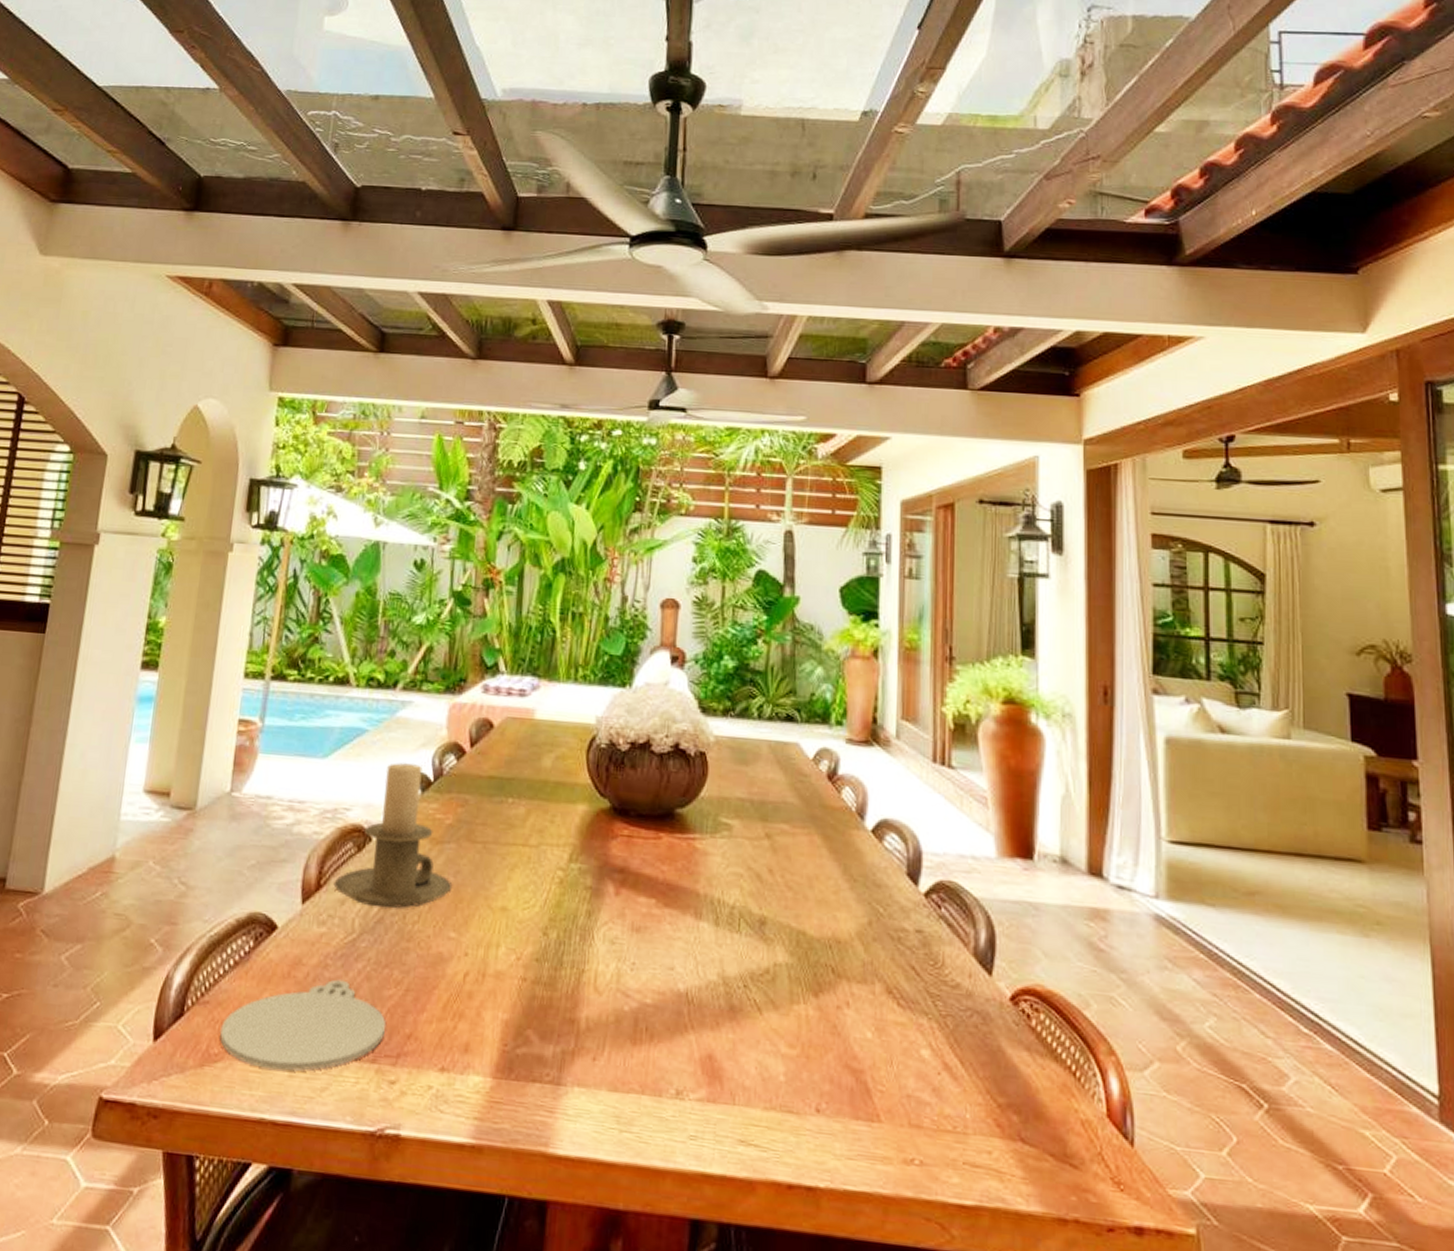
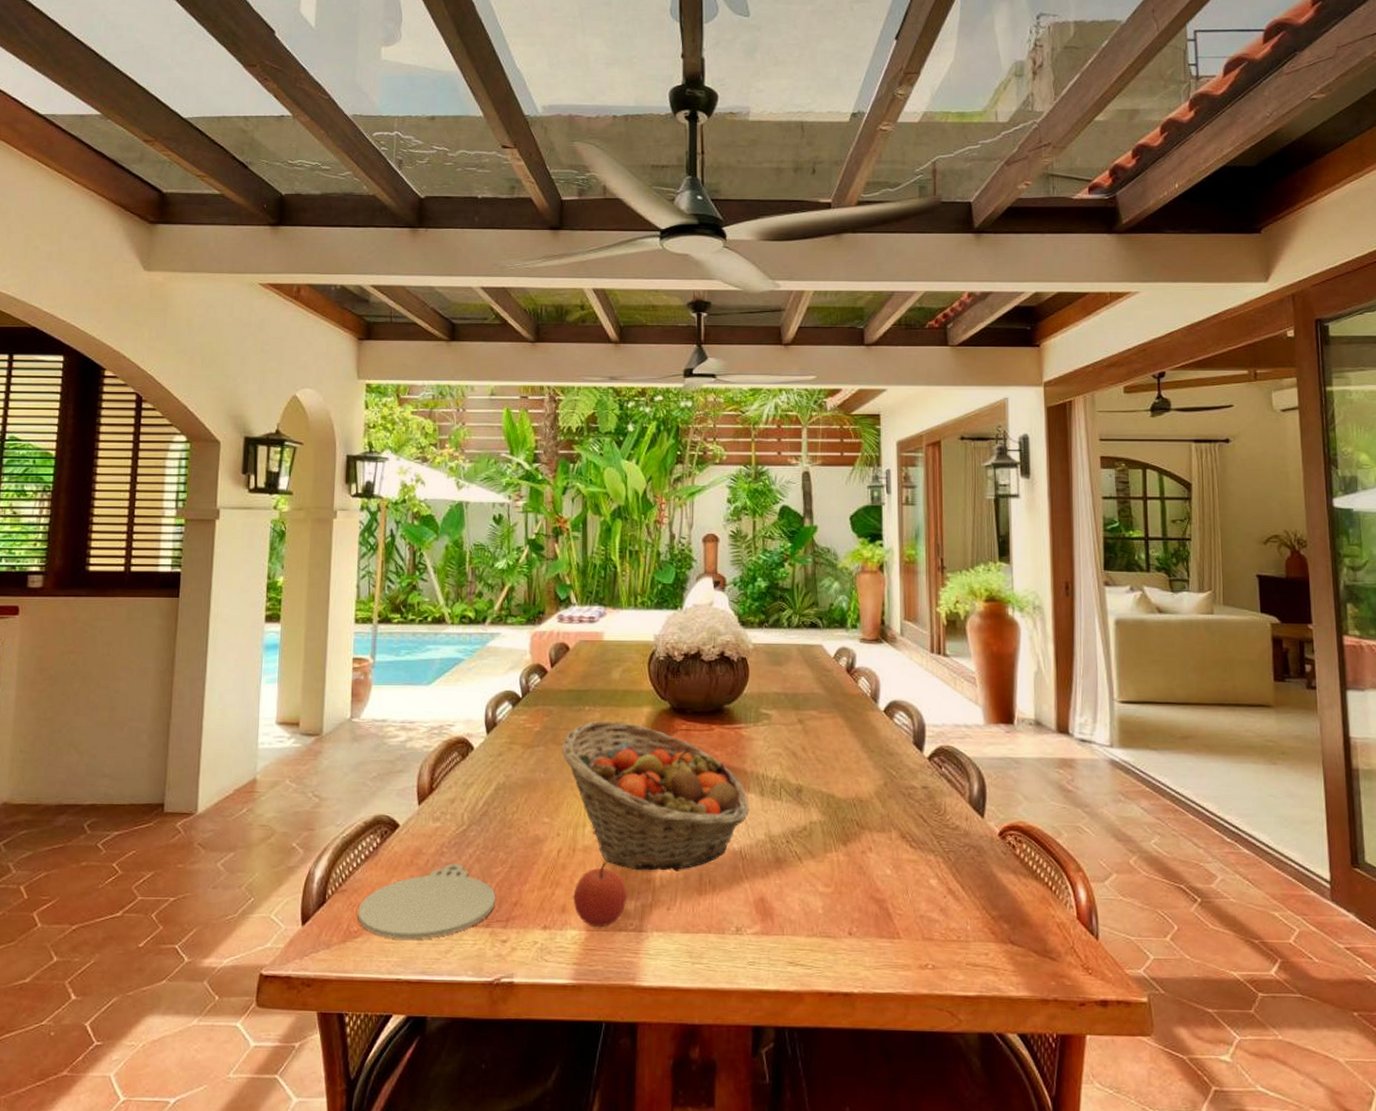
candle holder: present [333,762,453,909] -> none [444,683,544,803]
fruit basket: none [477,816,700,1011] -> present [562,720,749,871]
apple: none [479,992,545,1075] -> present [573,861,627,926]

